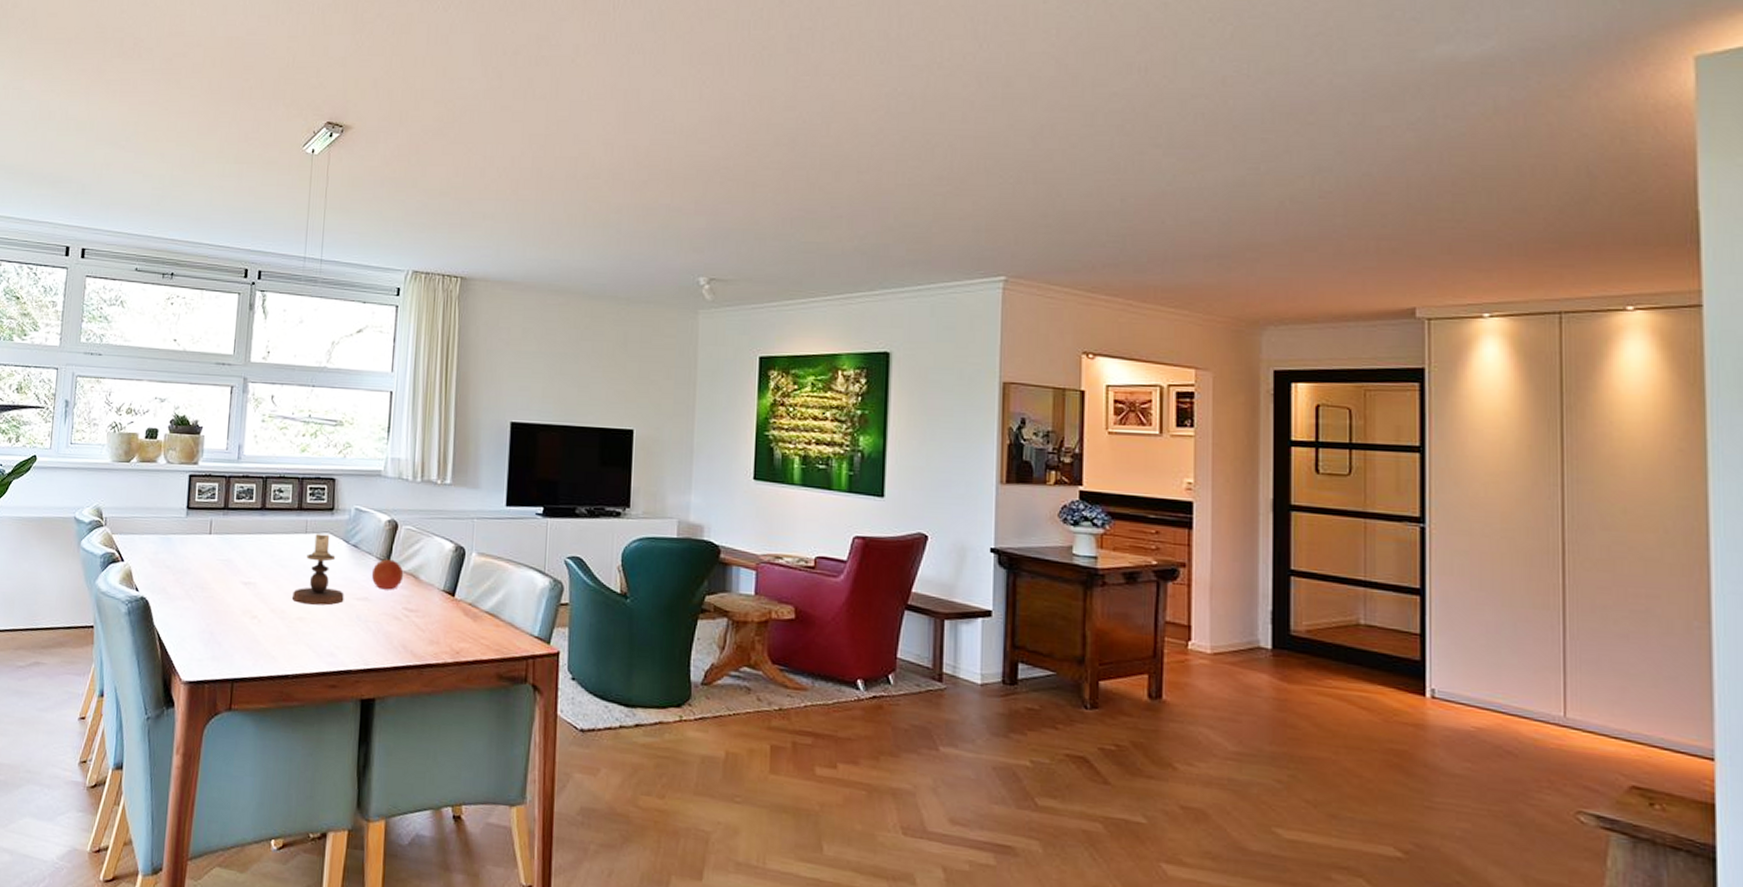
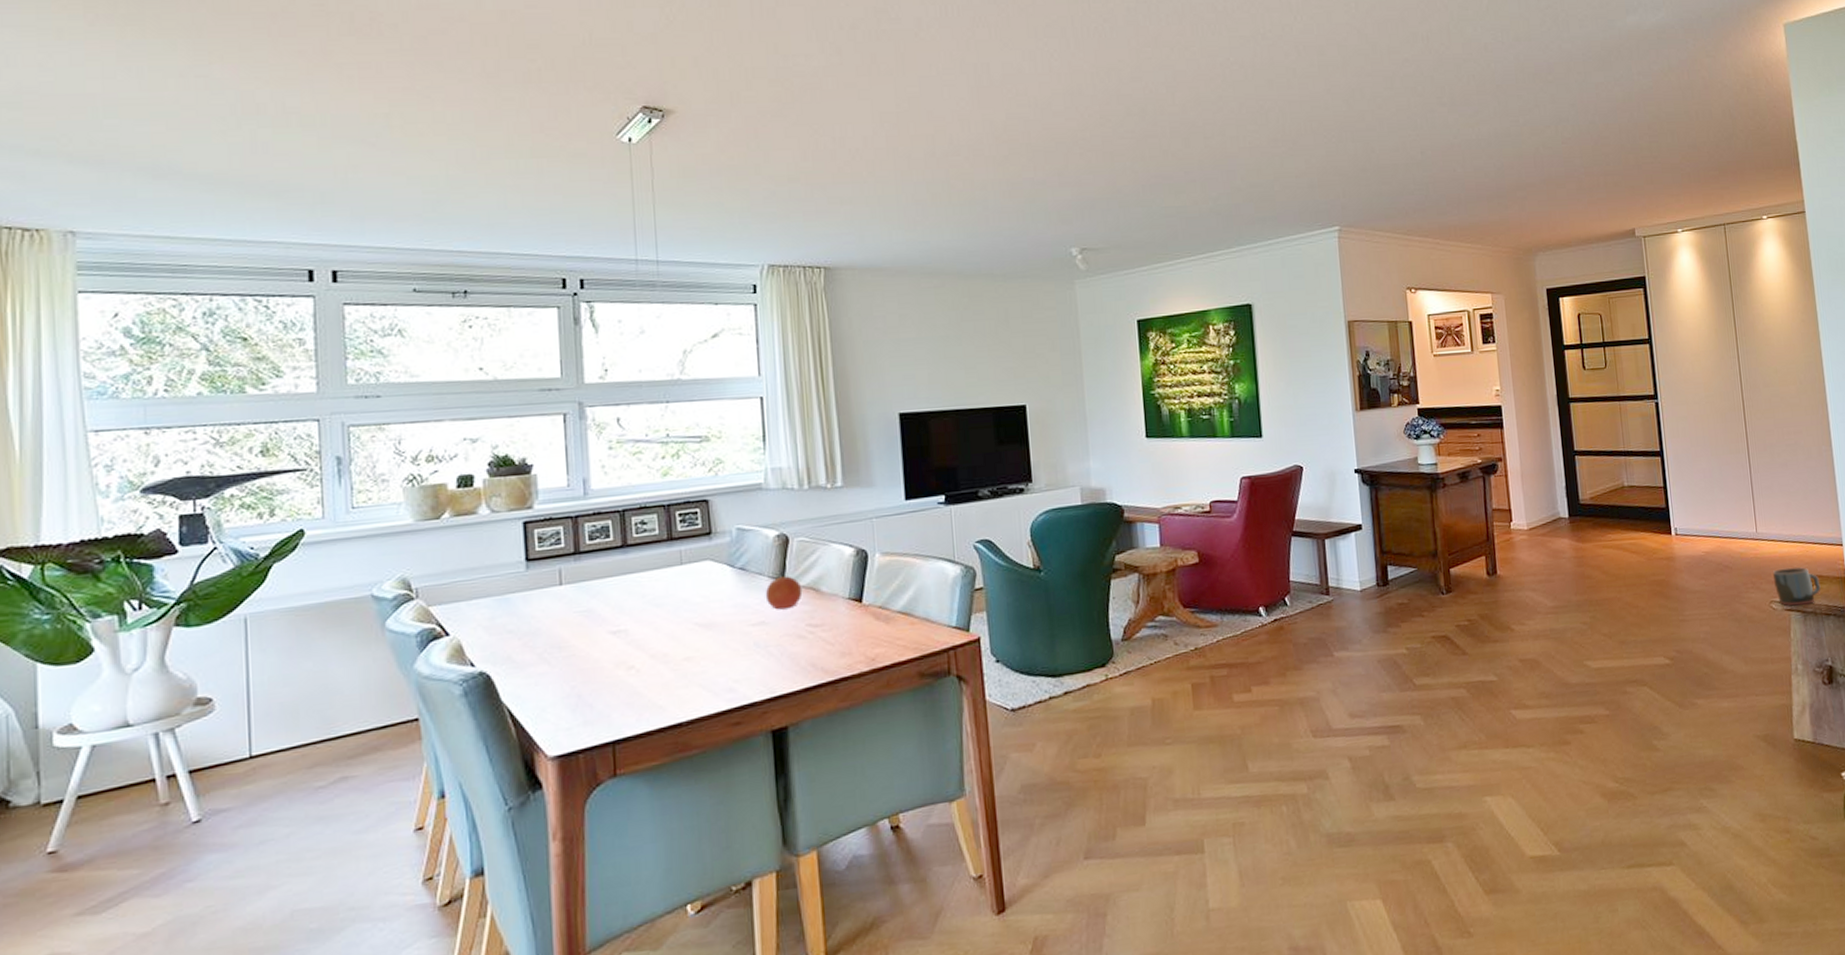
candlestick: present [292,533,344,606] -> none [675,561,737,643]
mug: none [1585,771,1668,828] -> present [1772,567,1821,606]

